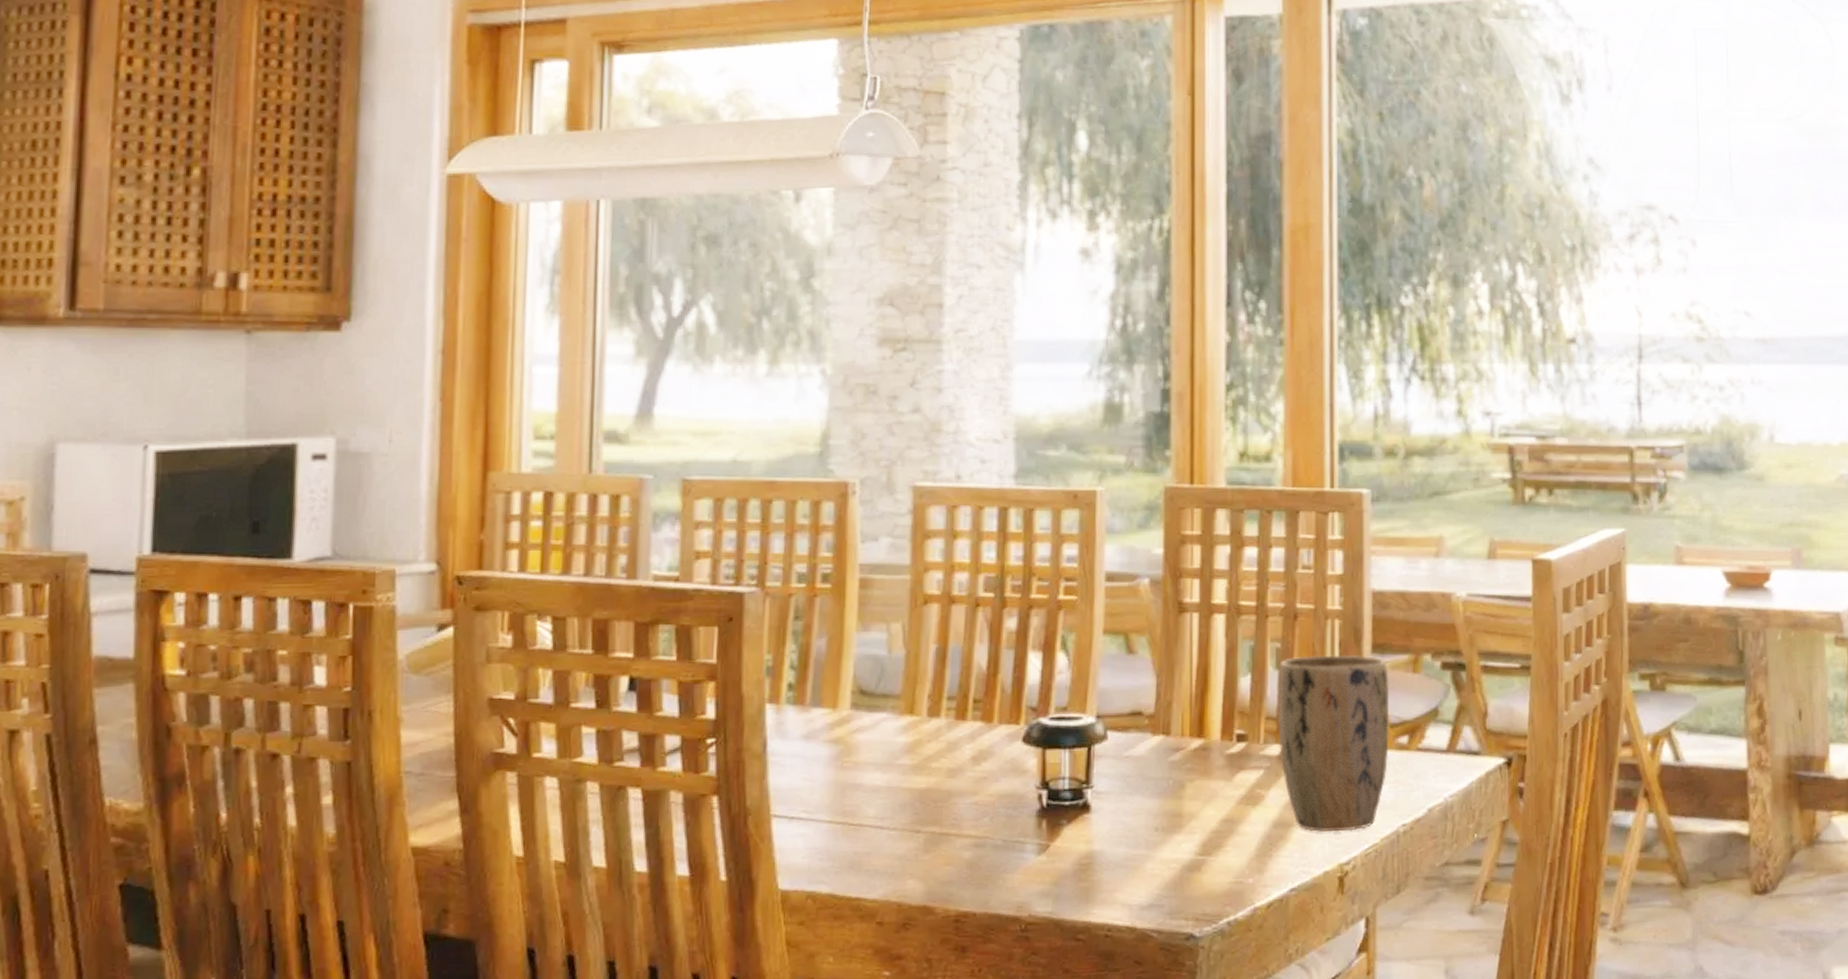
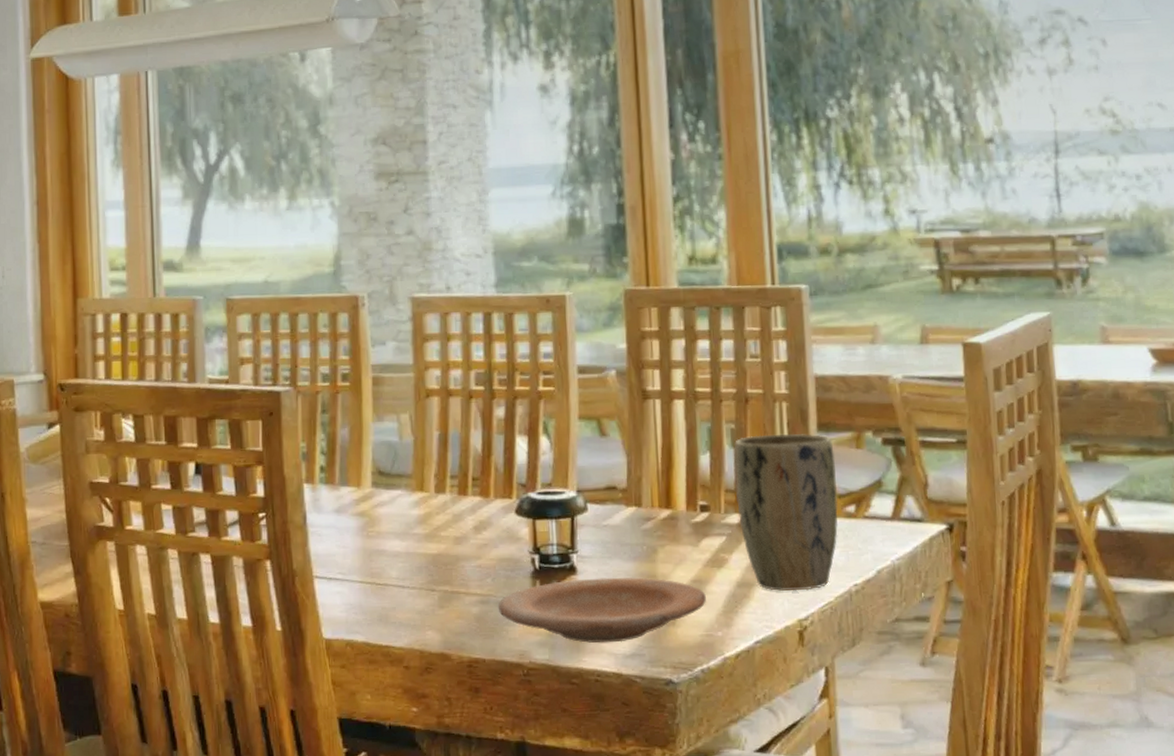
plate: none [995,816,1237,893] -> present [498,577,706,643]

